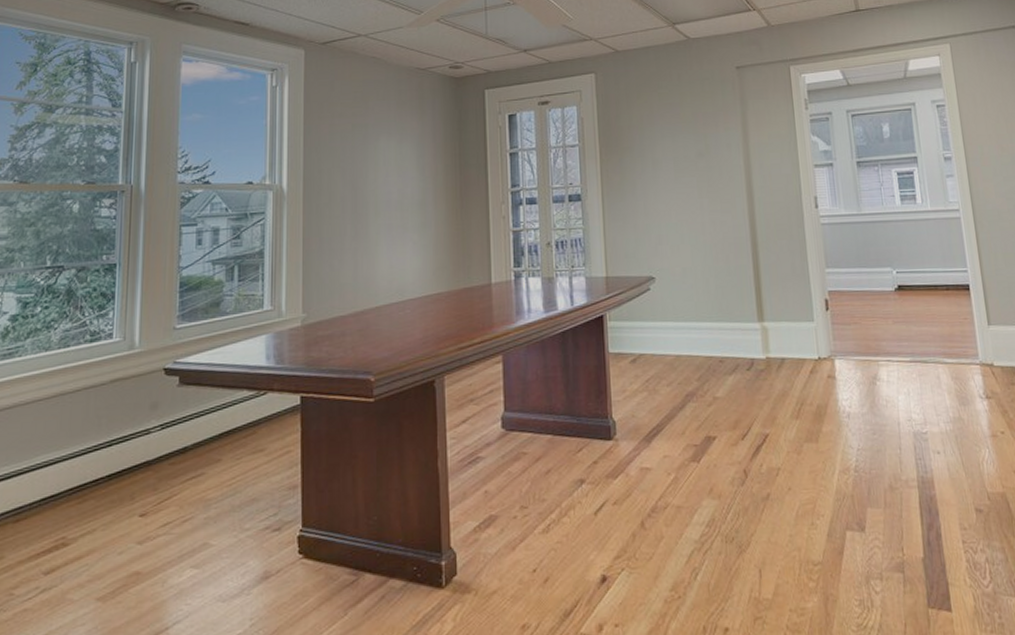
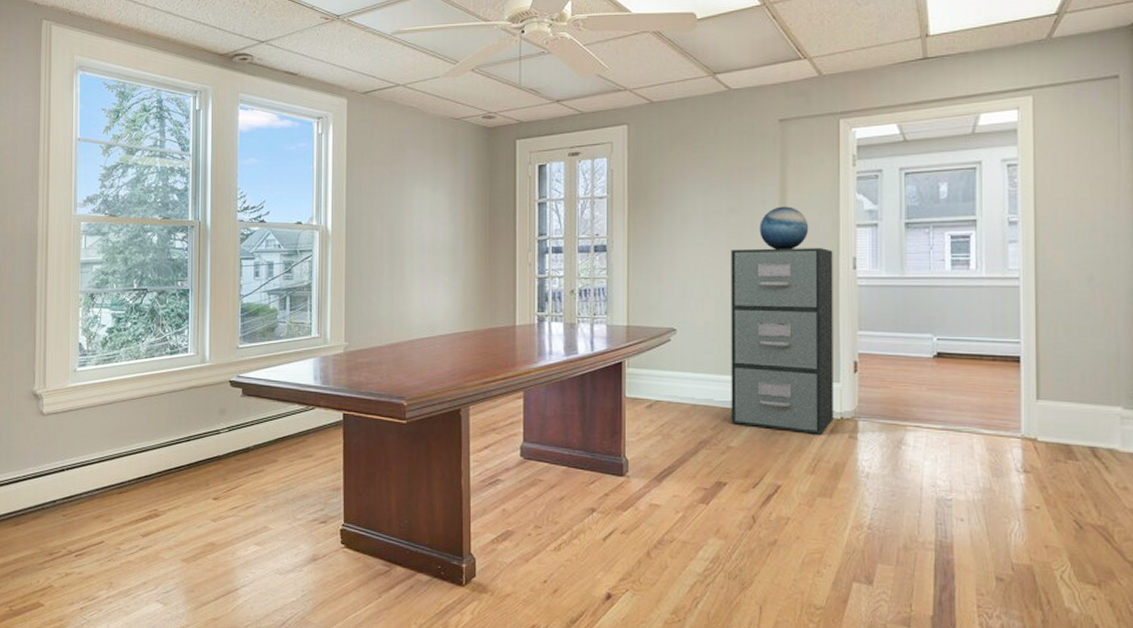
filing cabinet: none [701,189,812,377] -> present [731,248,834,434]
decorative globe: none [726,149,772,192] -> present [759,206,809,250]

